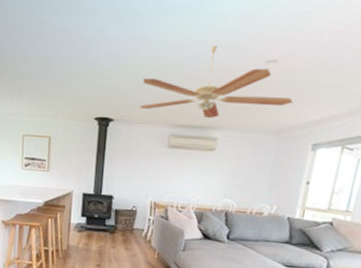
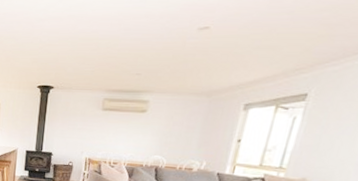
ceiling fan: present [140,45,294,118] -> none [77,17,226,83]

